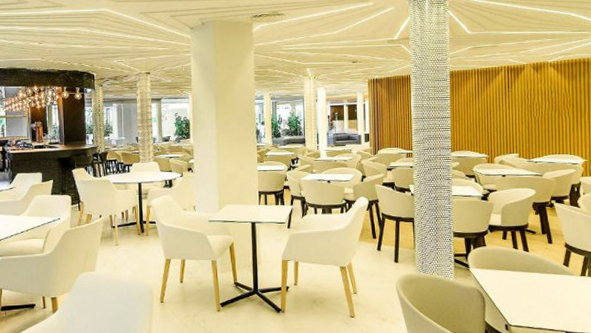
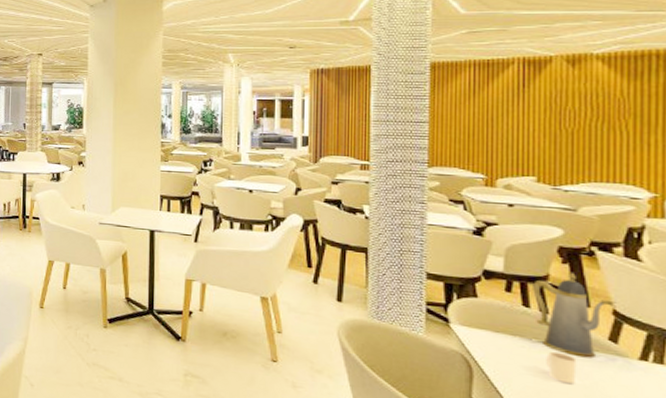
coffee pot: none [519,220,567,280] -> present [533,272,616,359]
cup: none [528,278,546,299] -> present [546,351,577,383]

